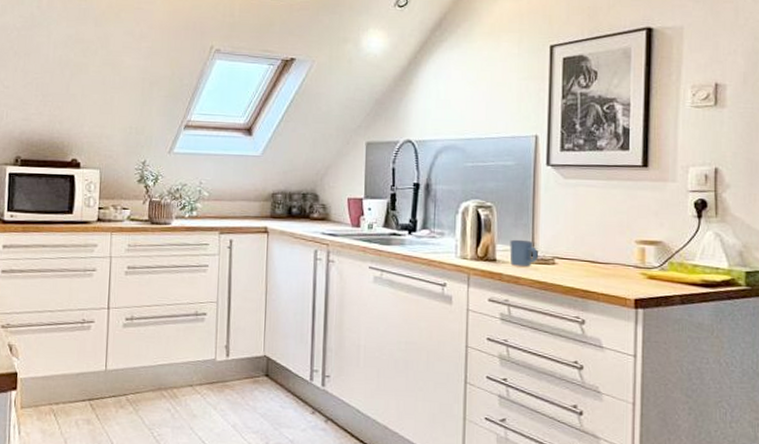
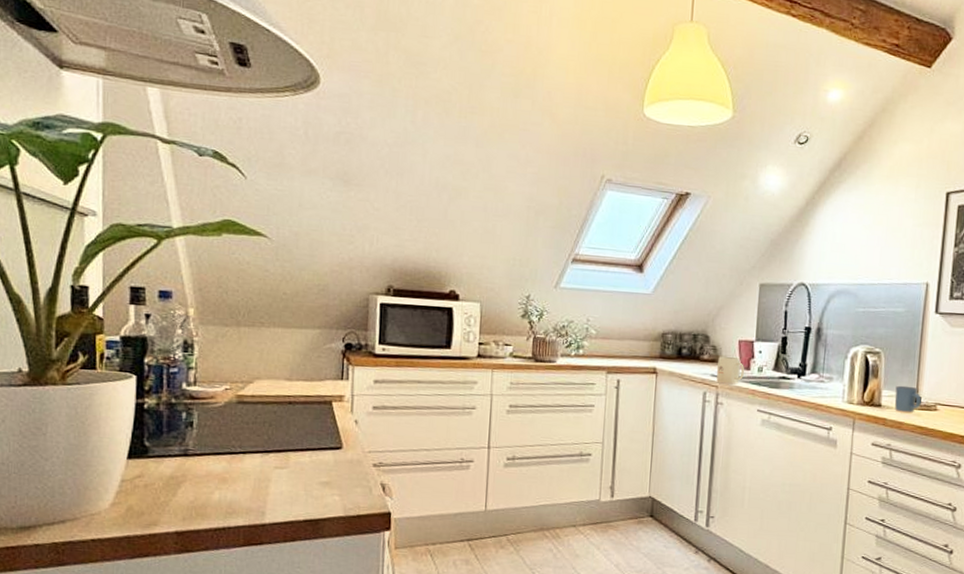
mug: none [326,215,355,243] -> present [716,357,745,385]

